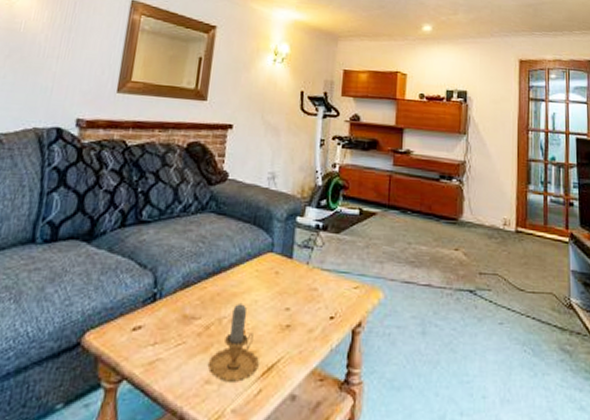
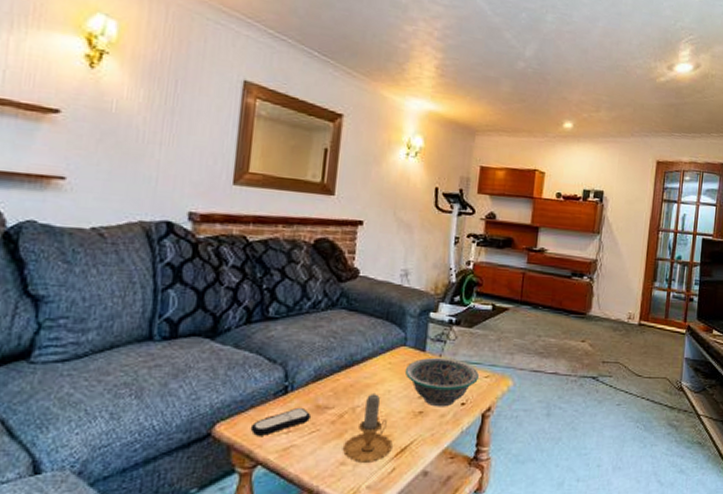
remote control: none [118,316,177,347] -> present [250,407,311,436]
decorative bowl: none [271,264,347,321] -> present [404,357,479,407]

